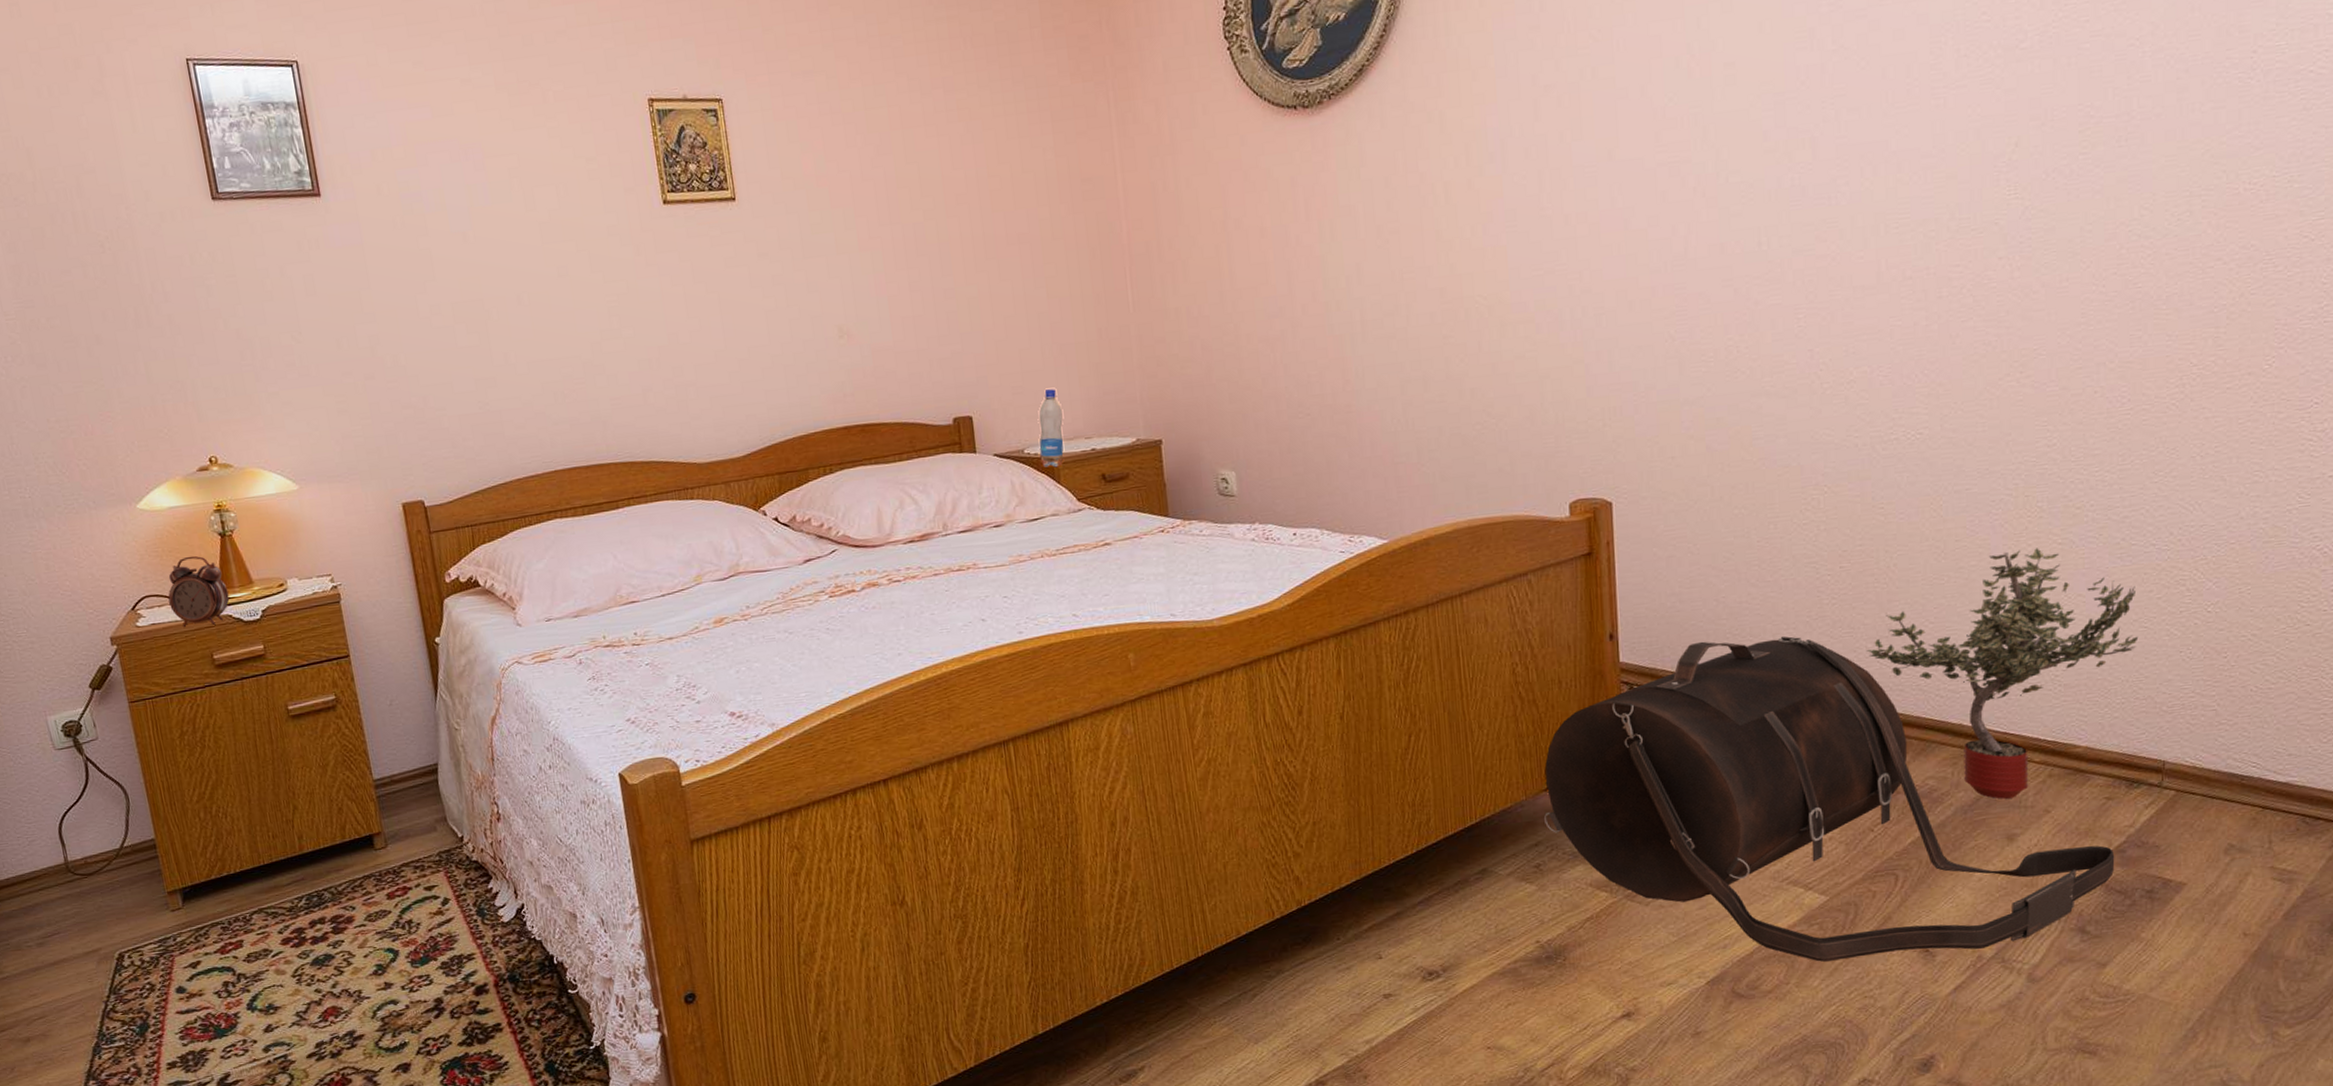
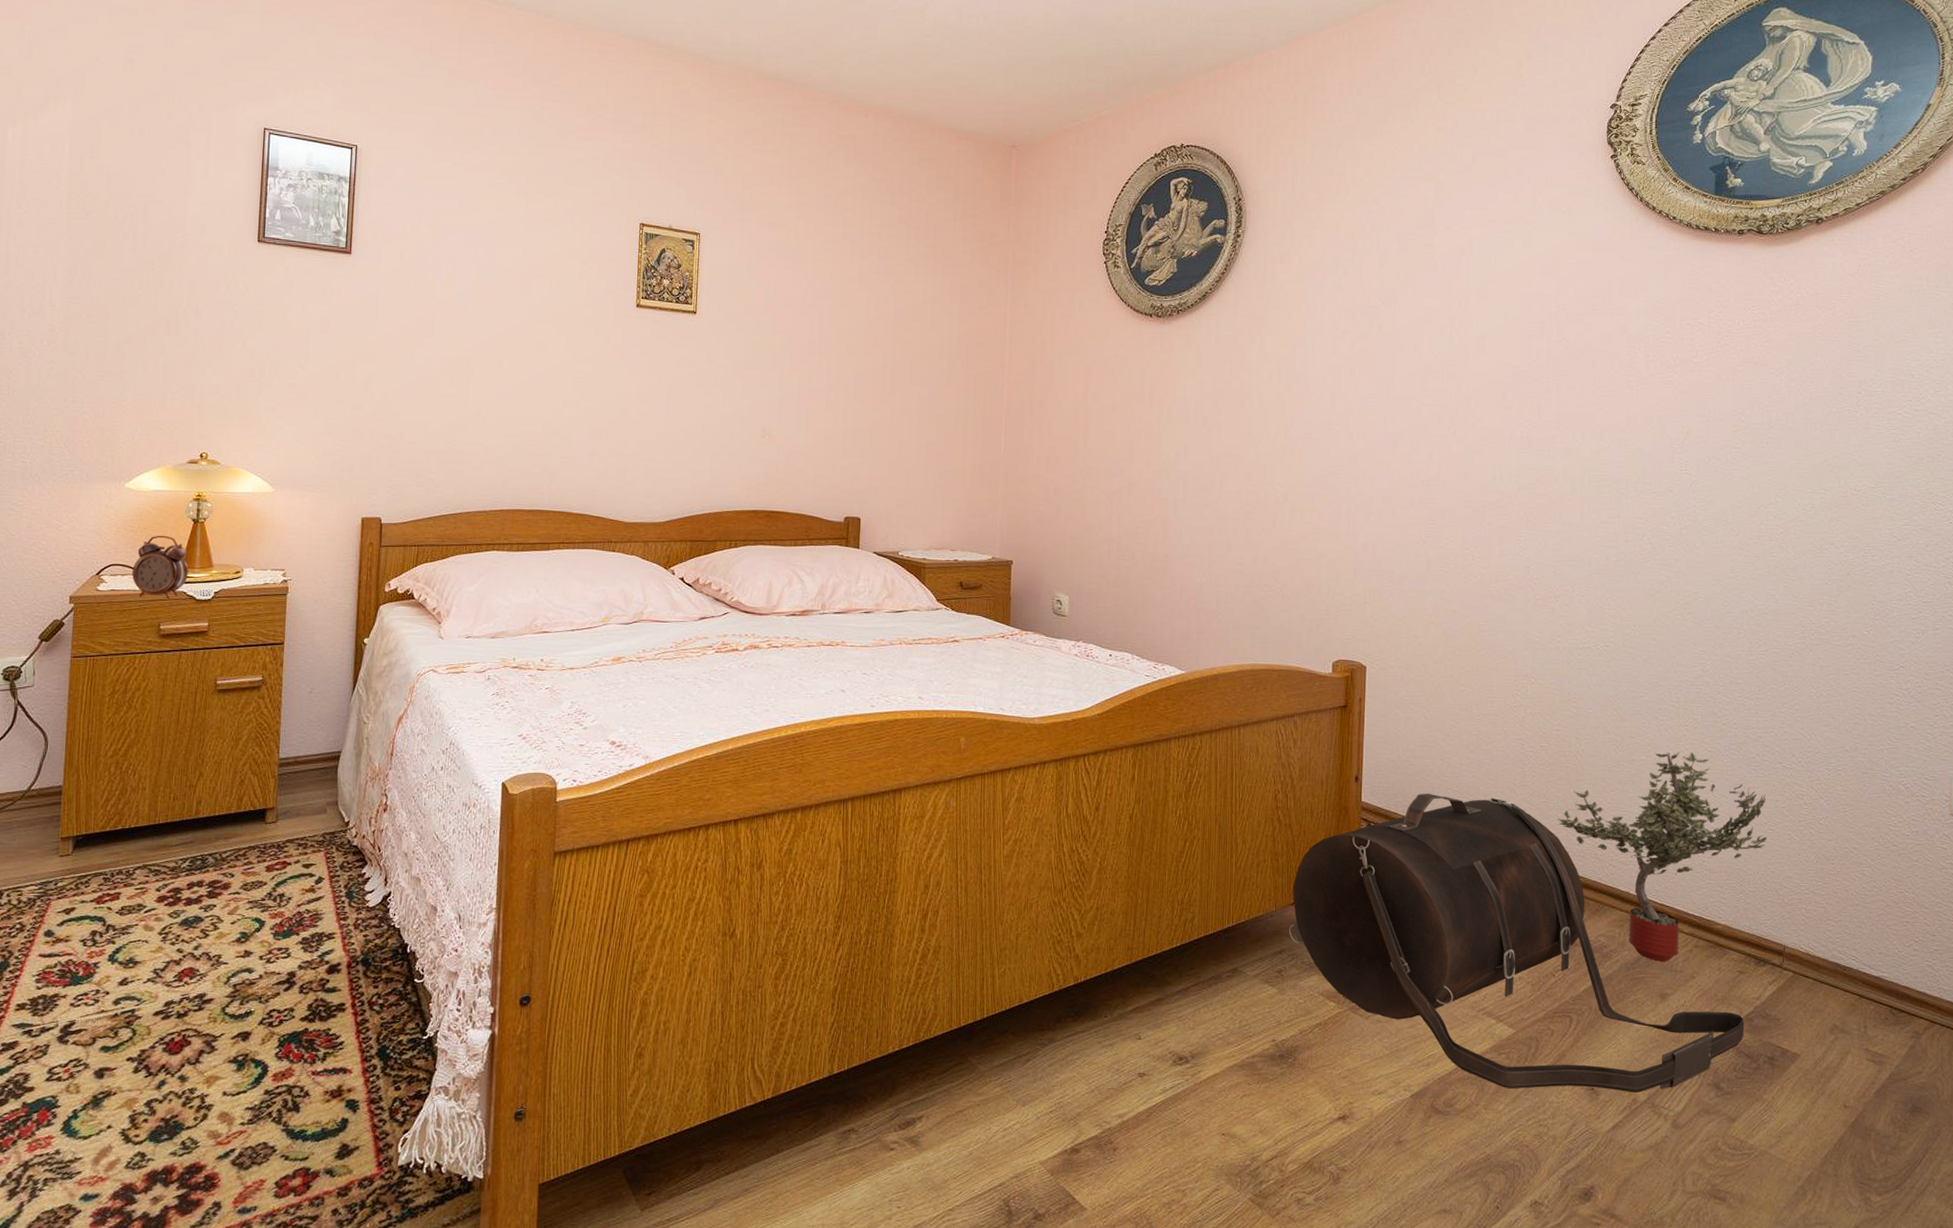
bottle: present [1038,389,1064,468] -> none [911,505,935,571]

